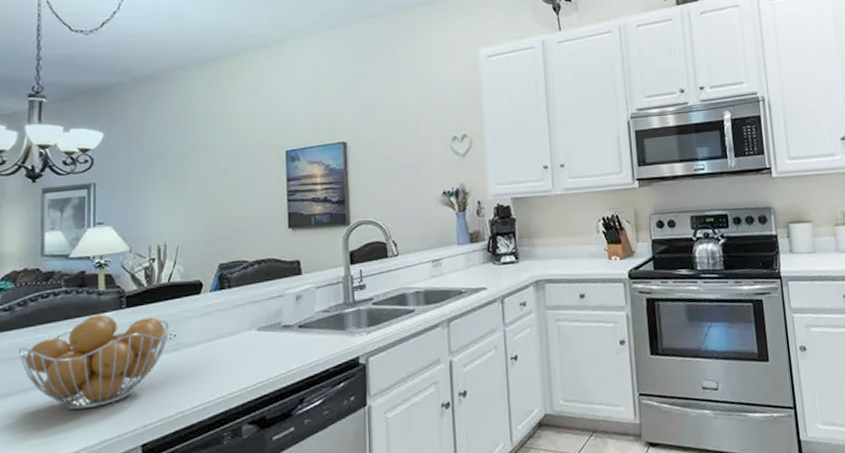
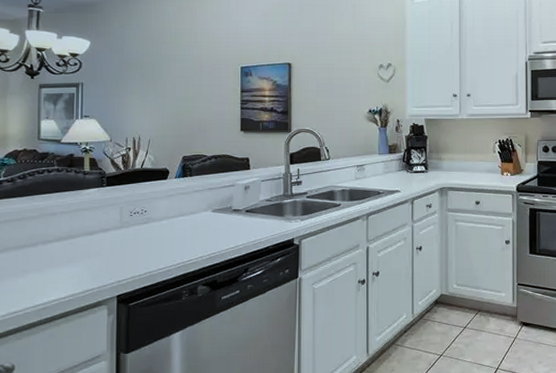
fruit basket: present [18,314,170,410] -> none [18,190,142,265]

